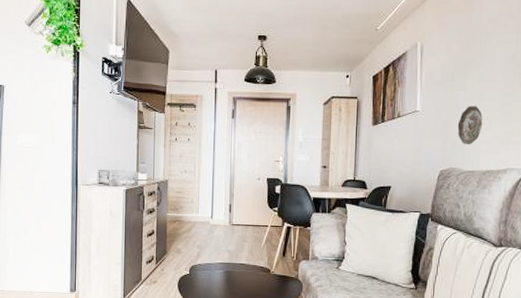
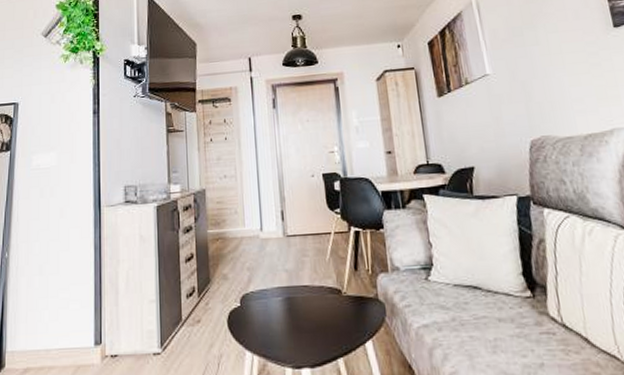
decorative plate: present [457,106,482,144] -> none [539,60,570,106]

